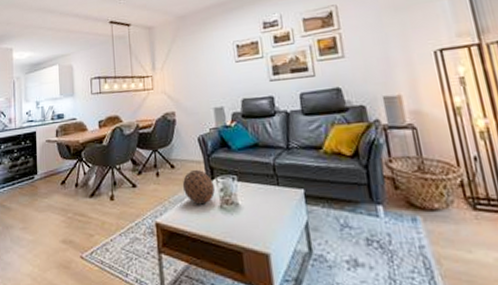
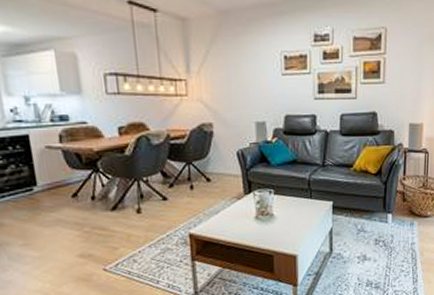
decorative ball: present [182,169,215,205] -> none [218,183,251,216]

